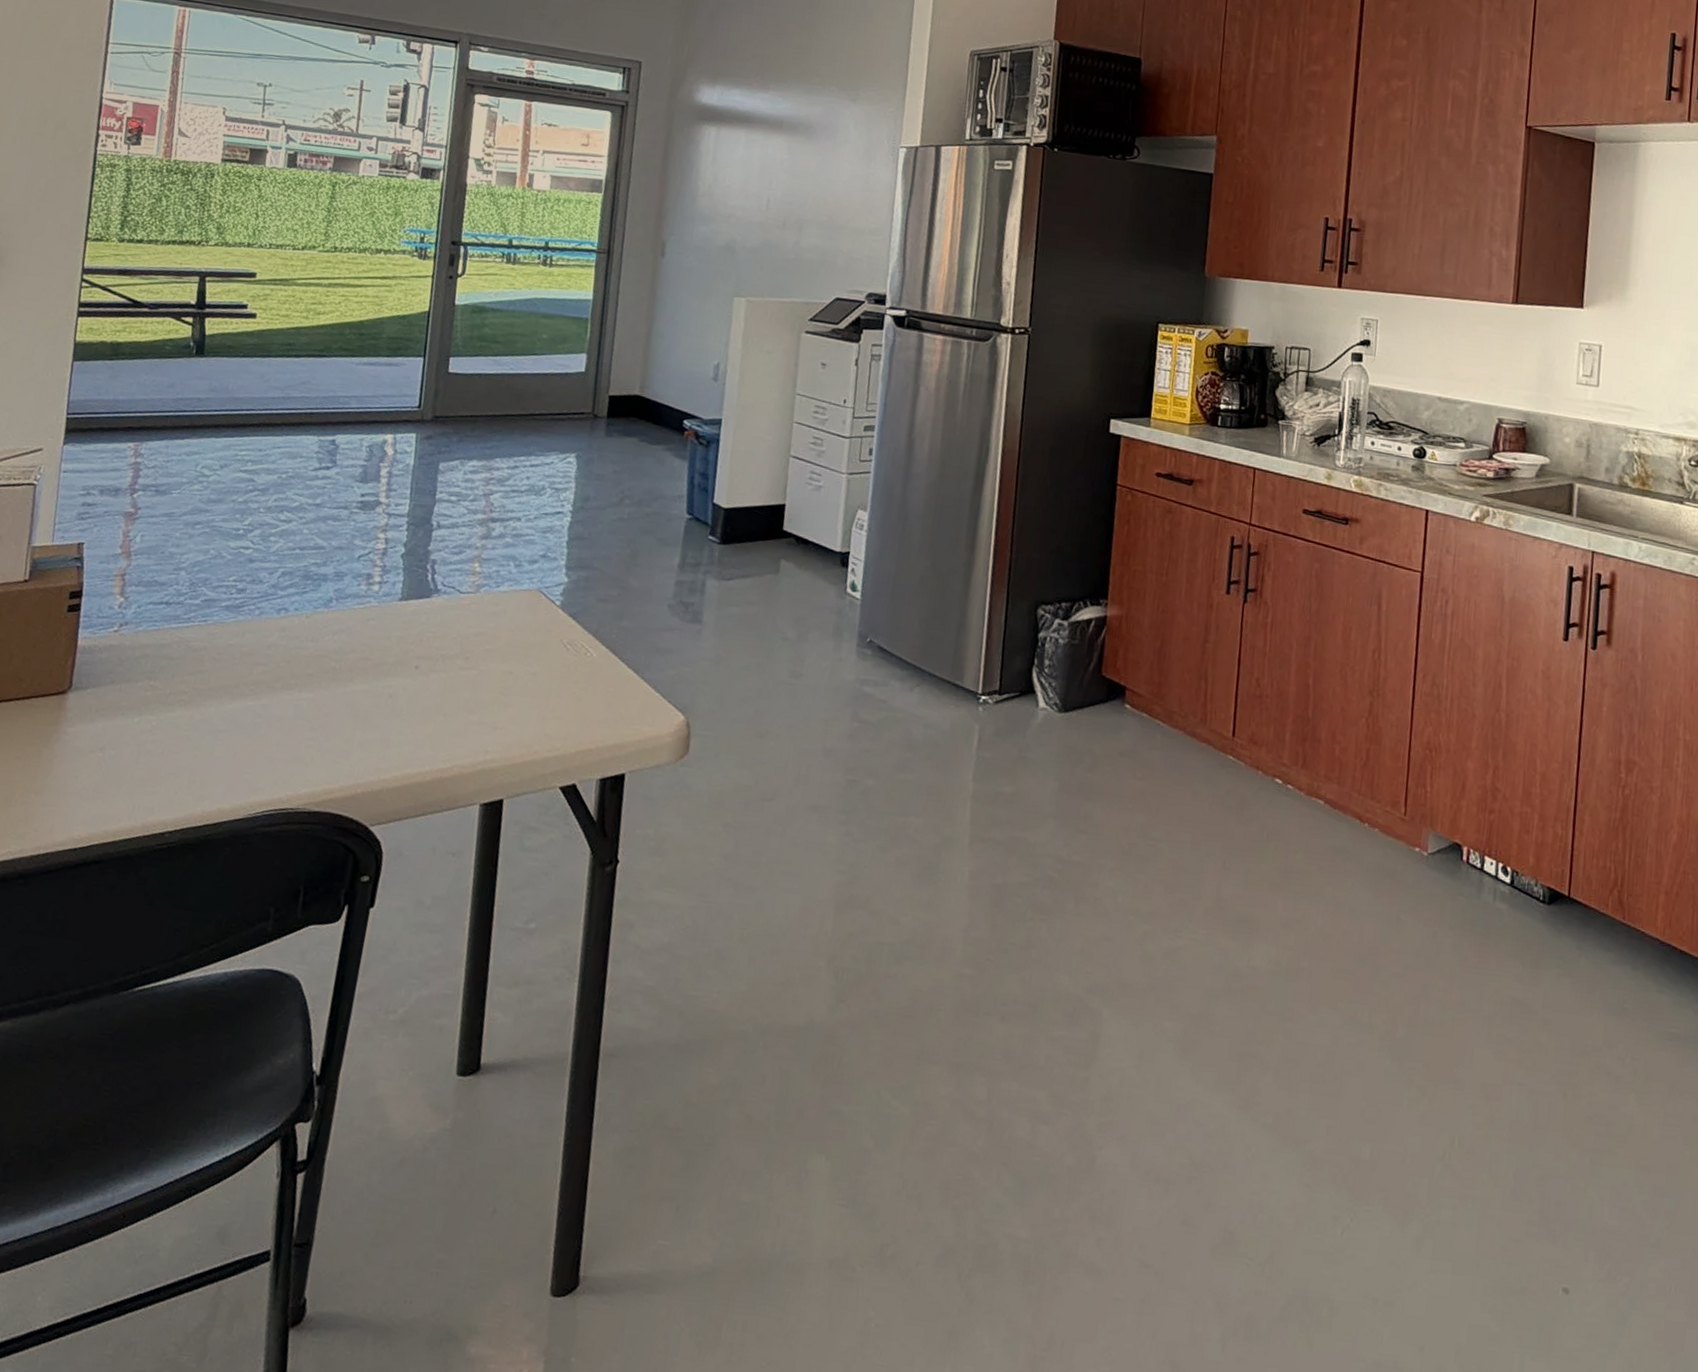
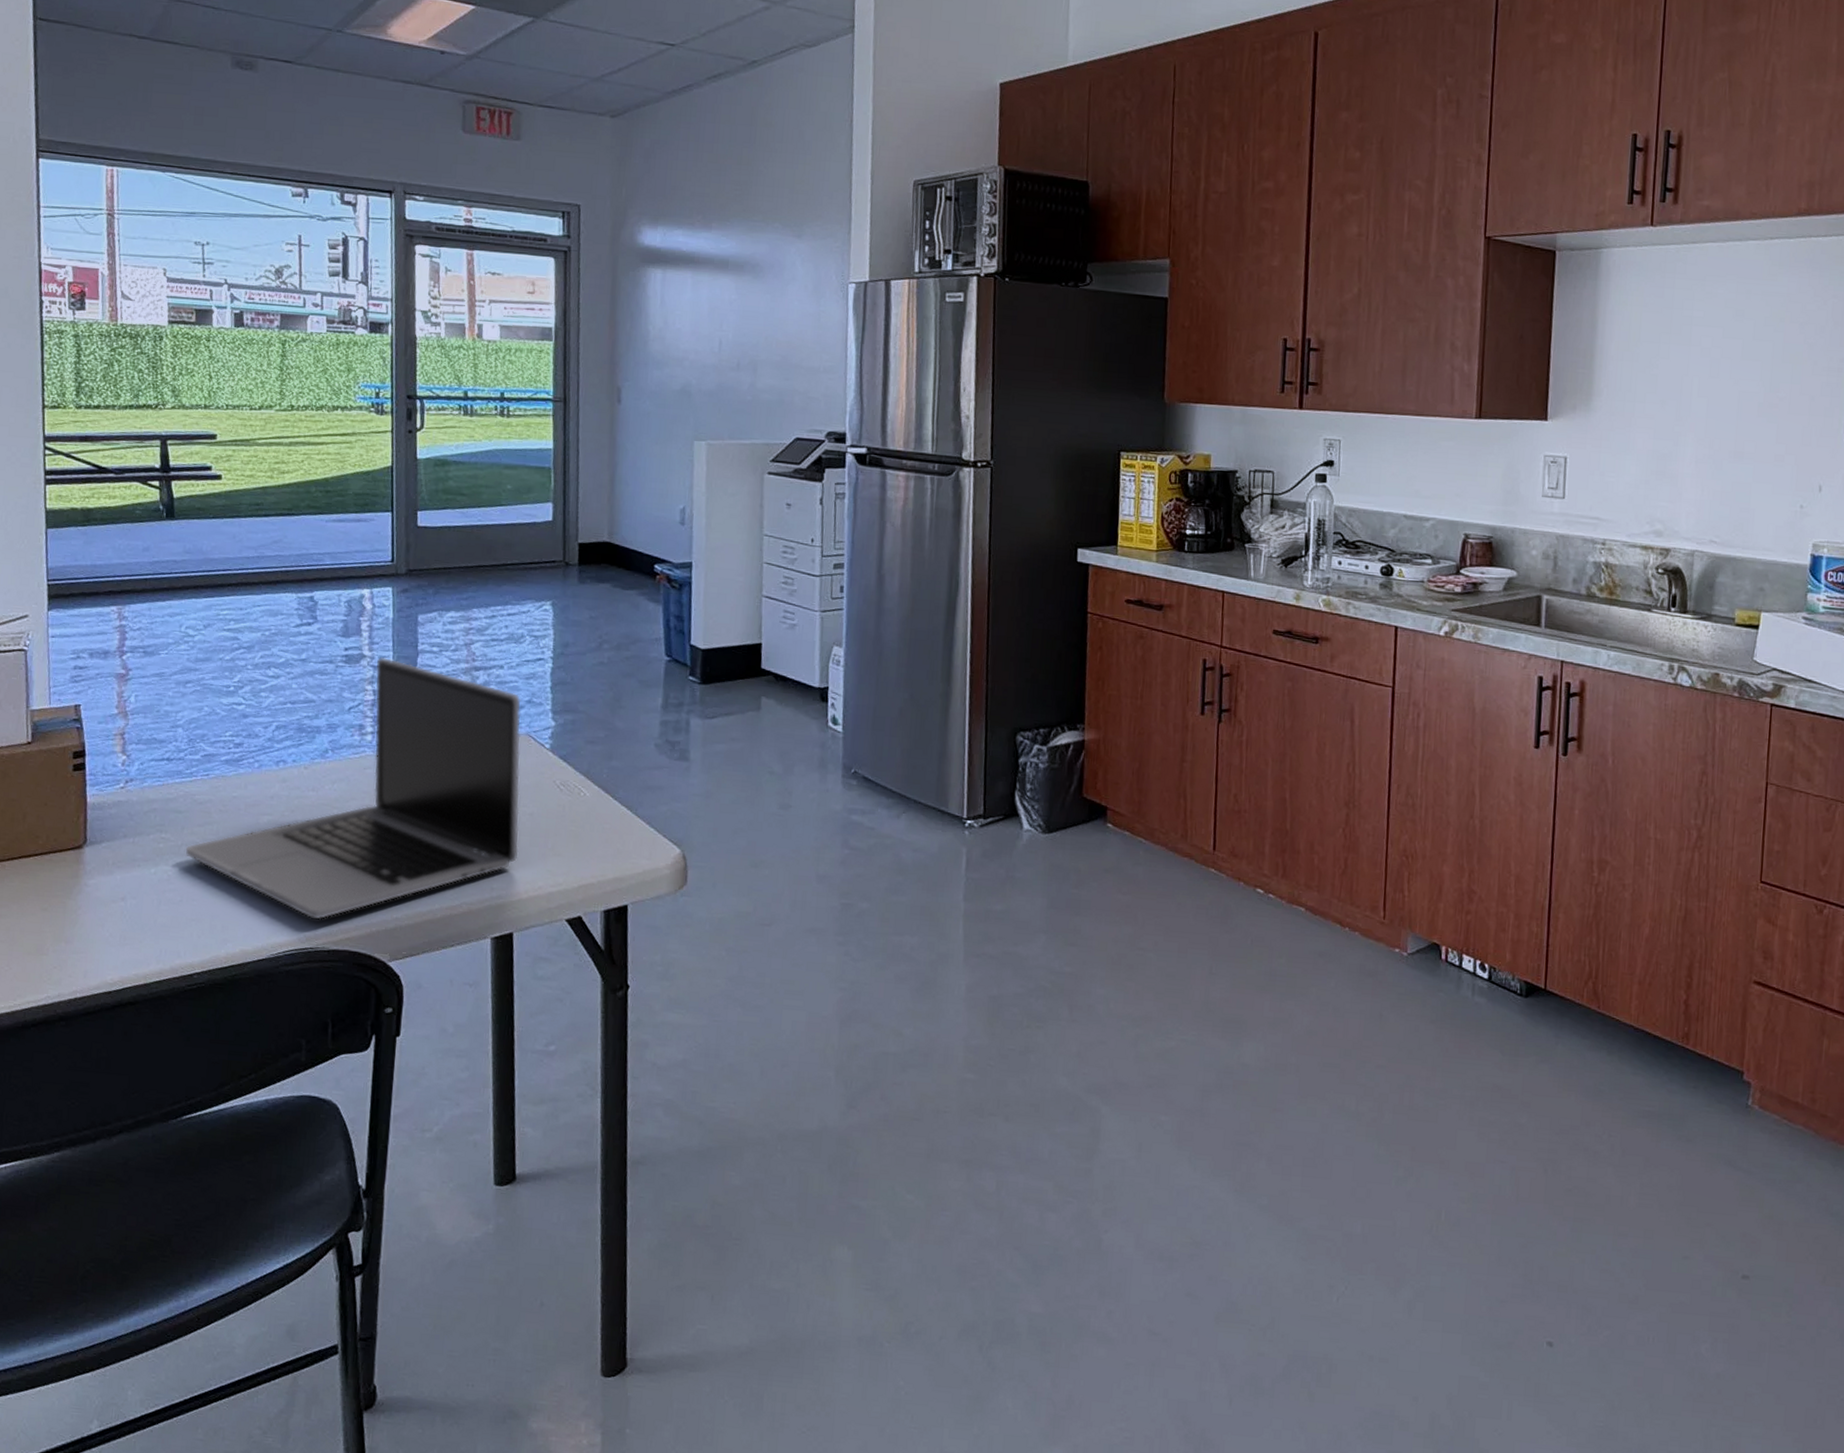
laptop: none [173,504,536,779] -> present [185,656,521,920]

